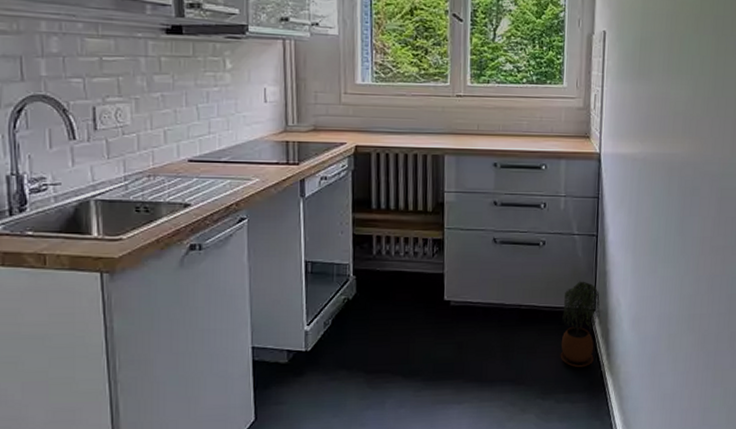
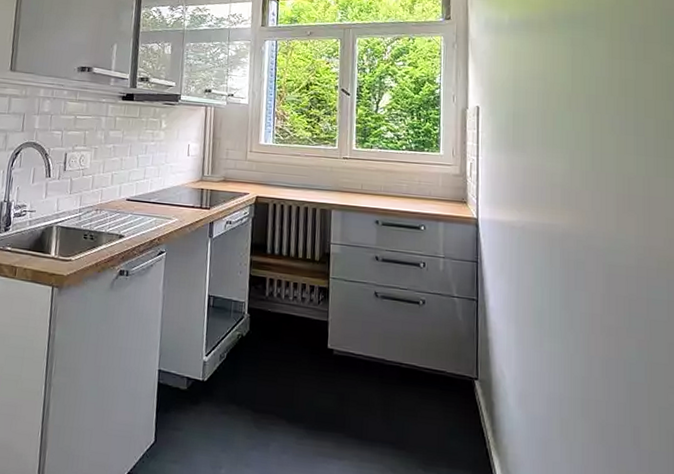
potted plant: present [560,281,601,368] -> none [442,345,484,442]

